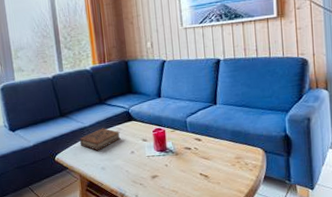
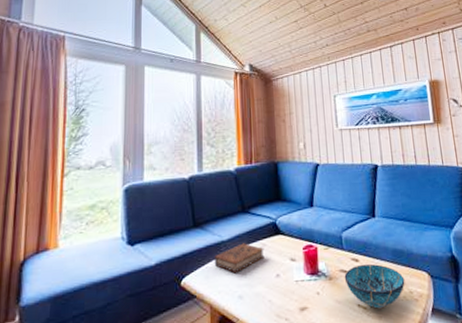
decorative bowl: none [188,142,242,177] -> present [344,263,405,309]

